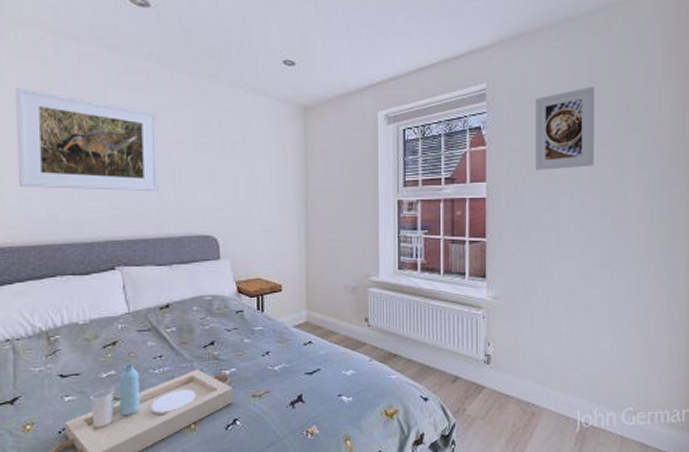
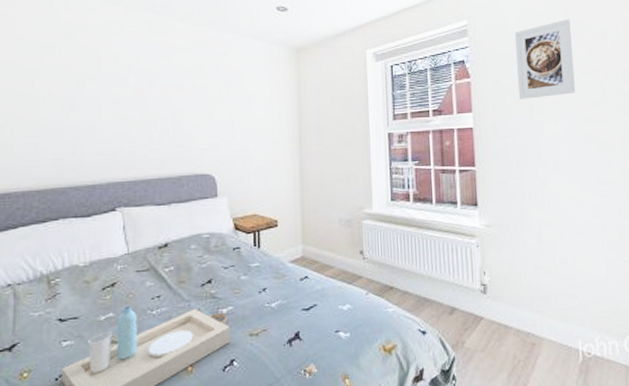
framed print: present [15,88,160,192] -> none [26,41,161,135]

